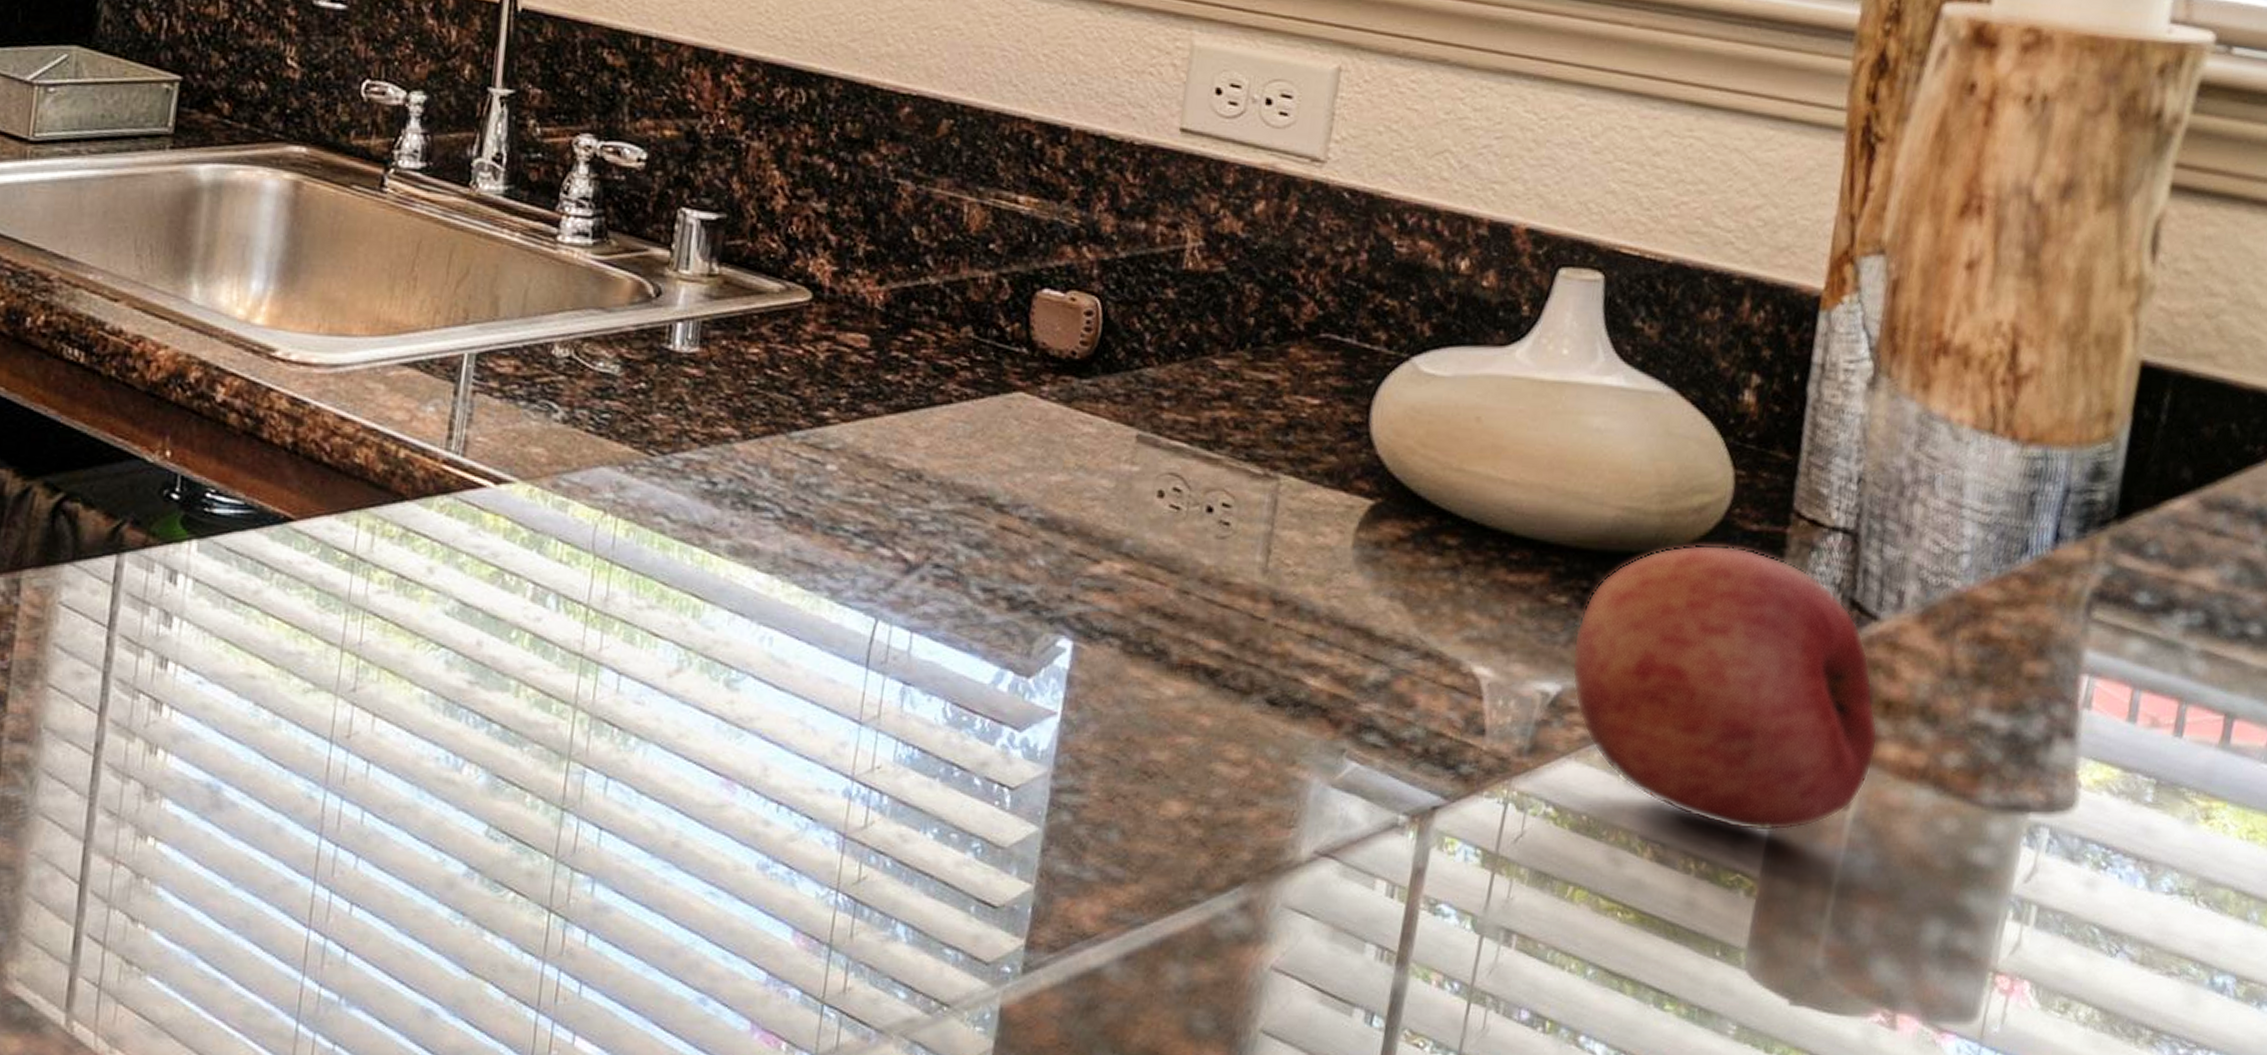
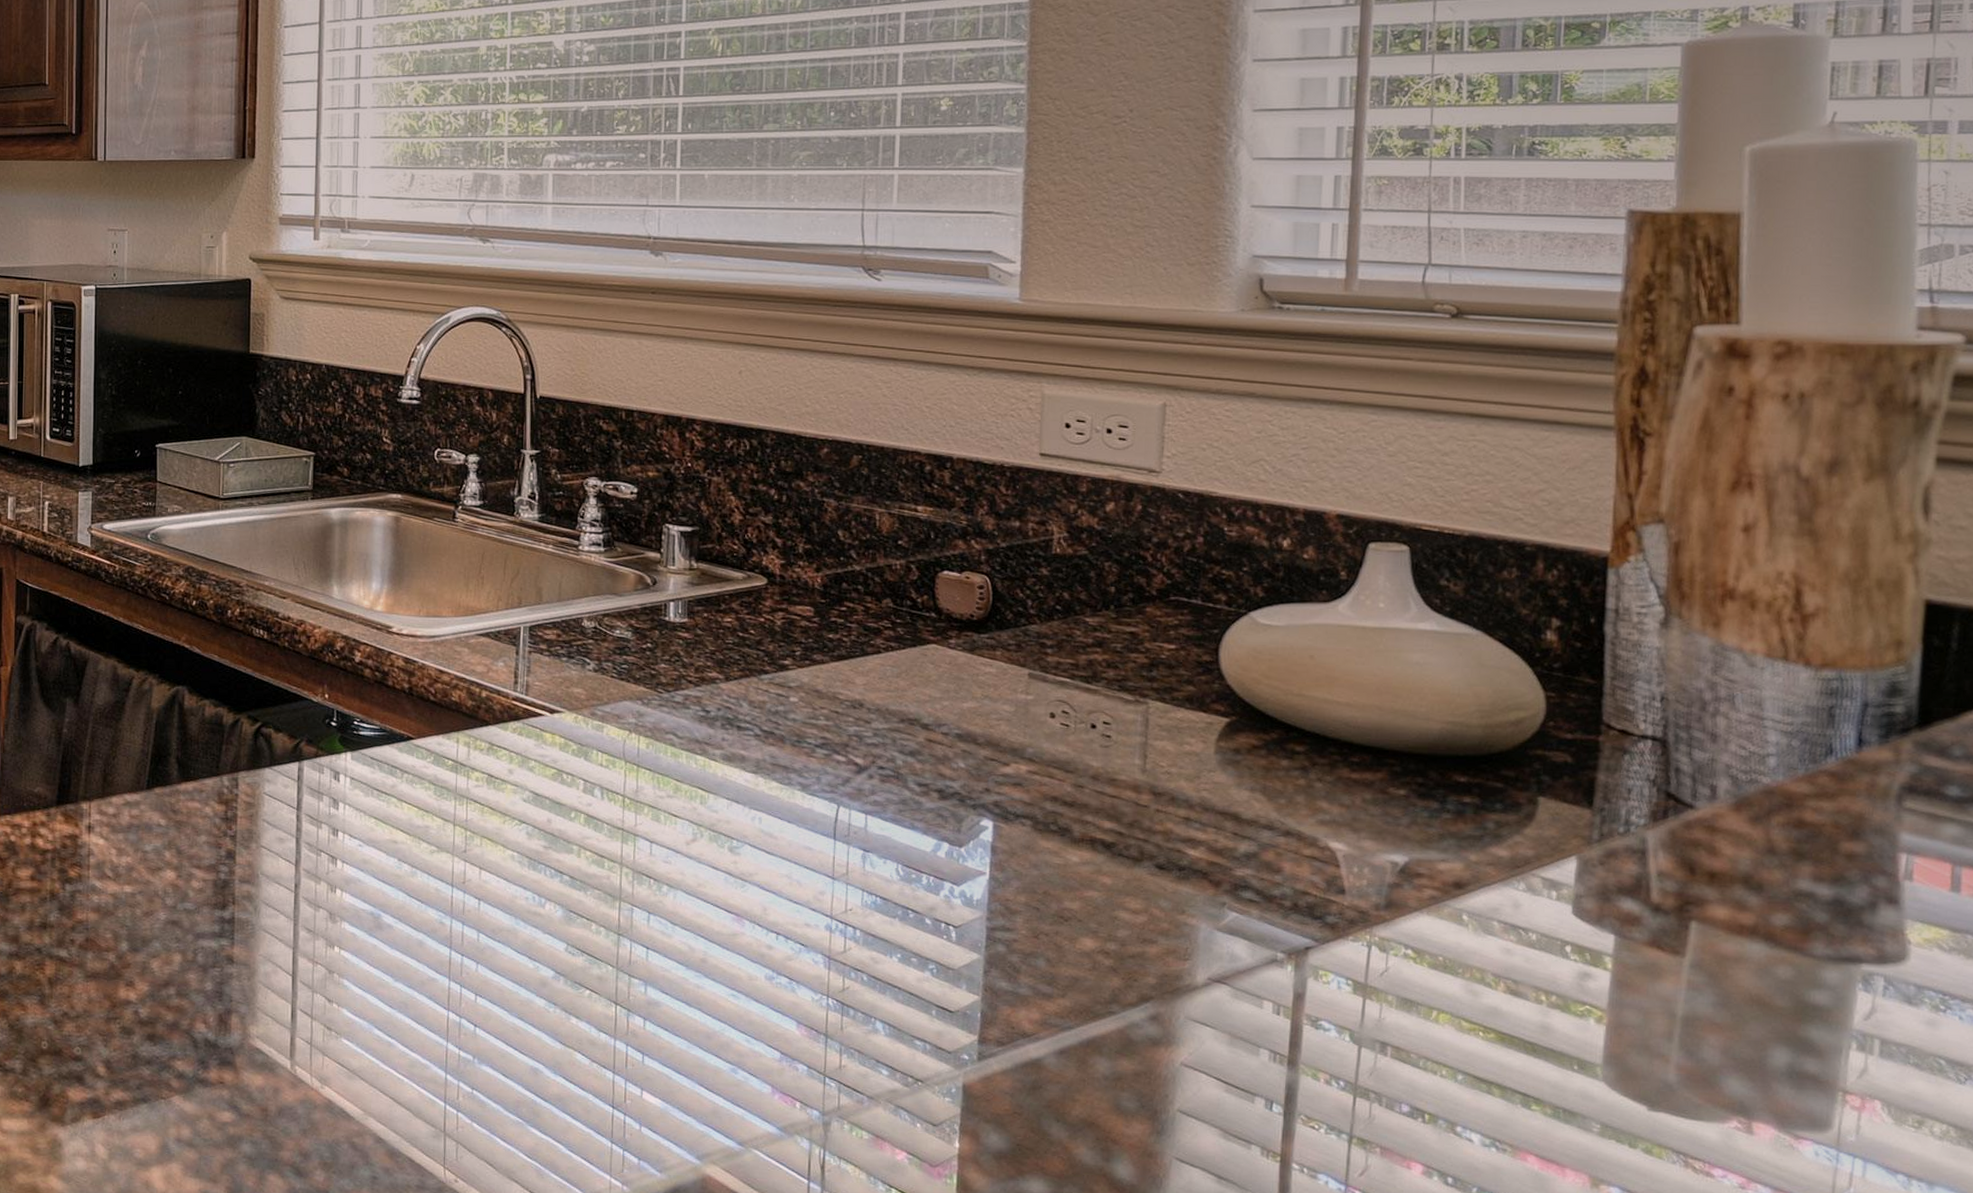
fruit: present [1571,544,1878,832] -> none [1414,749,1706,974]

